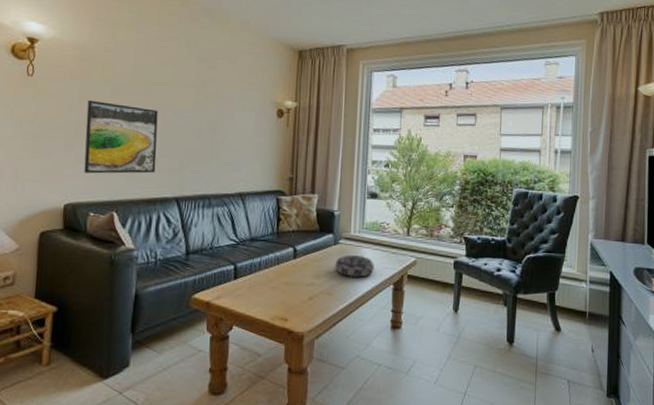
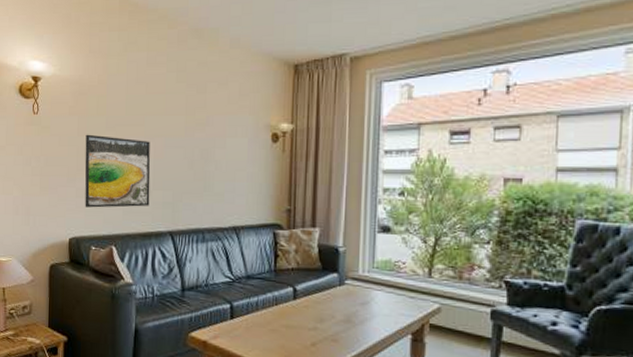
decorative bowl: present [335,255,374,277] -> none [341,298,388,324]

